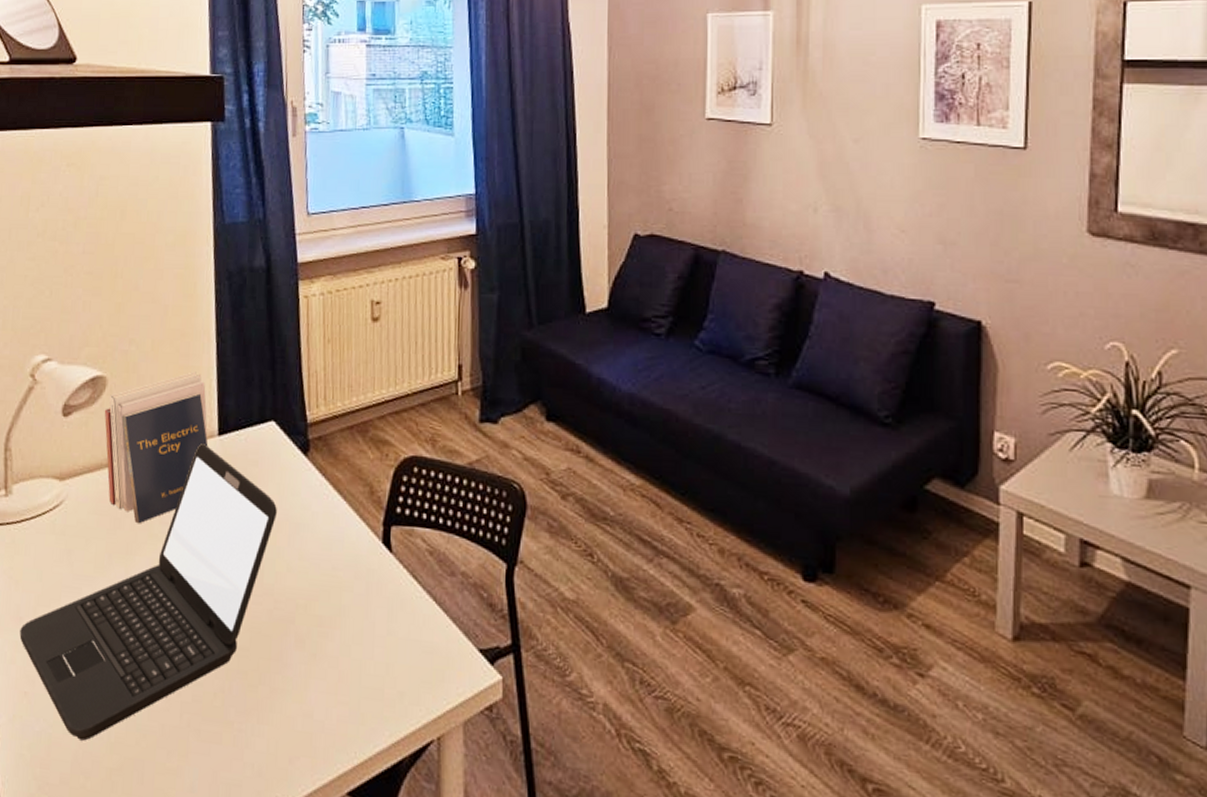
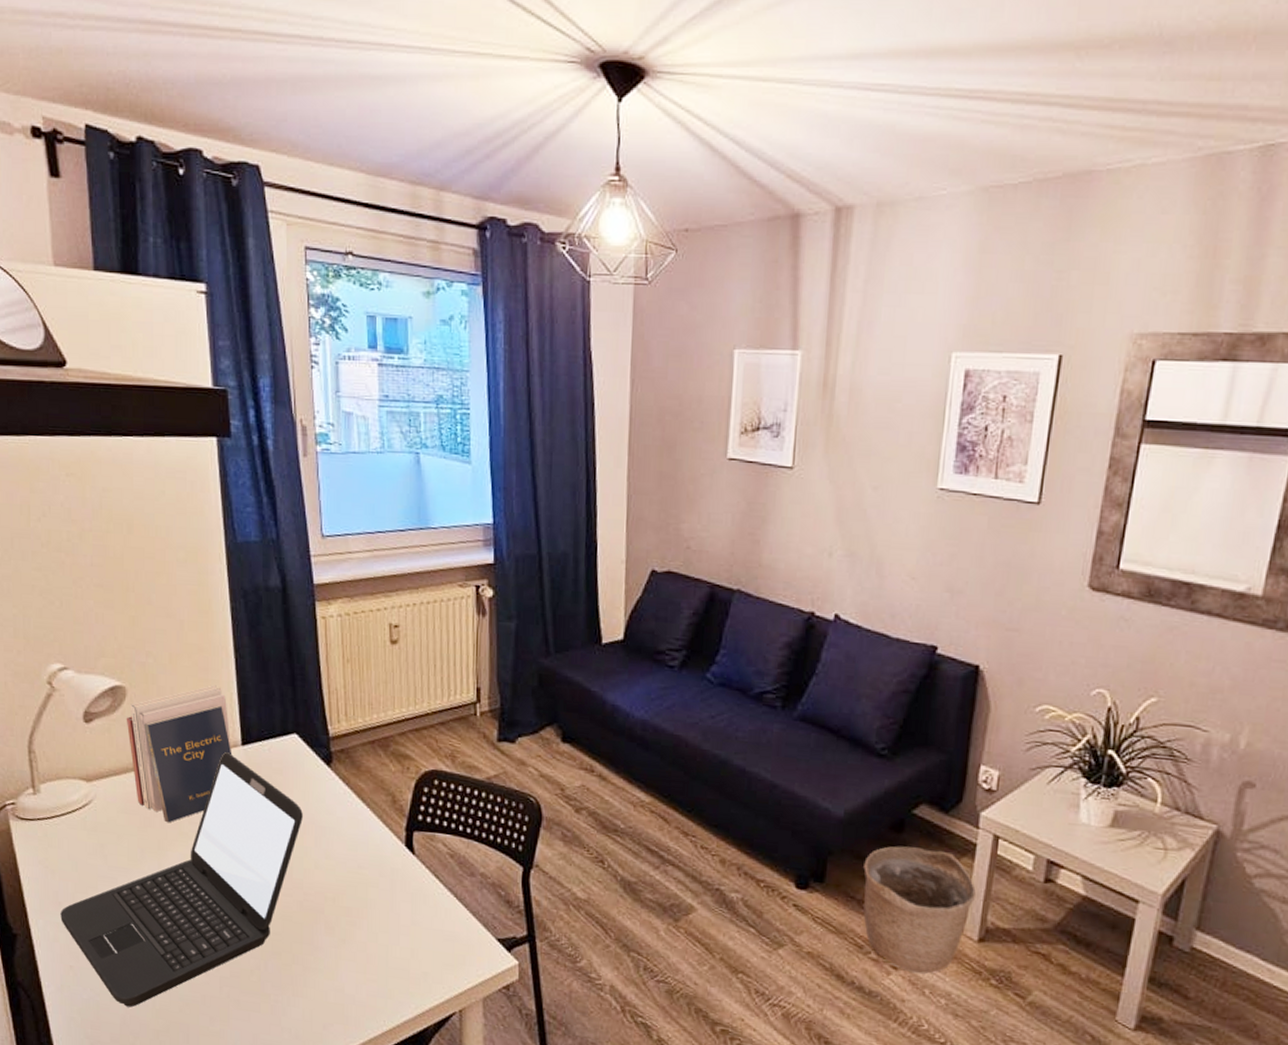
basket: none [876,527,1004,682] -> present [863,846,976,974]

